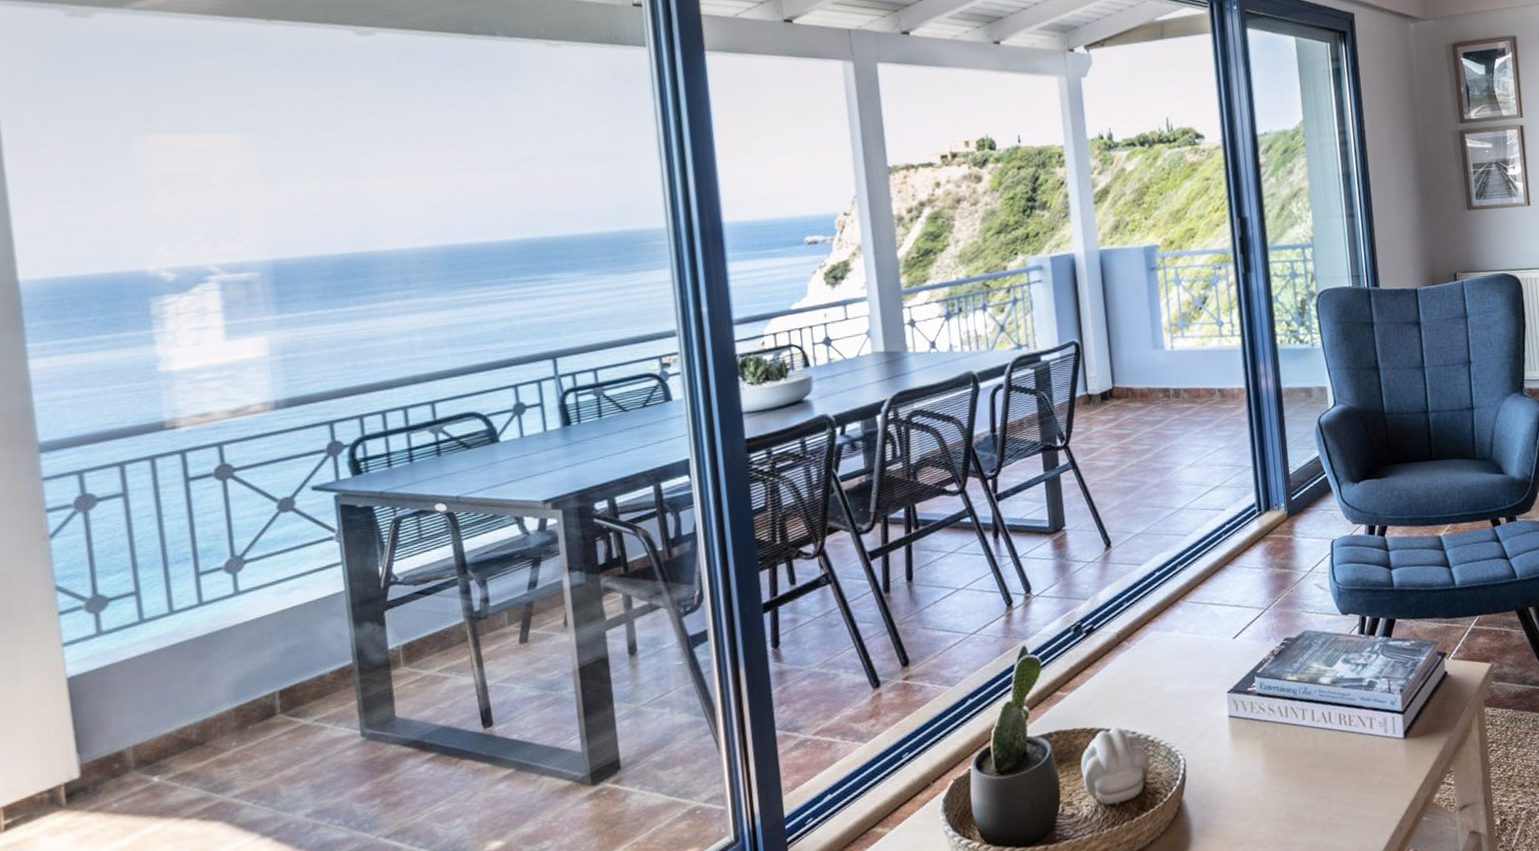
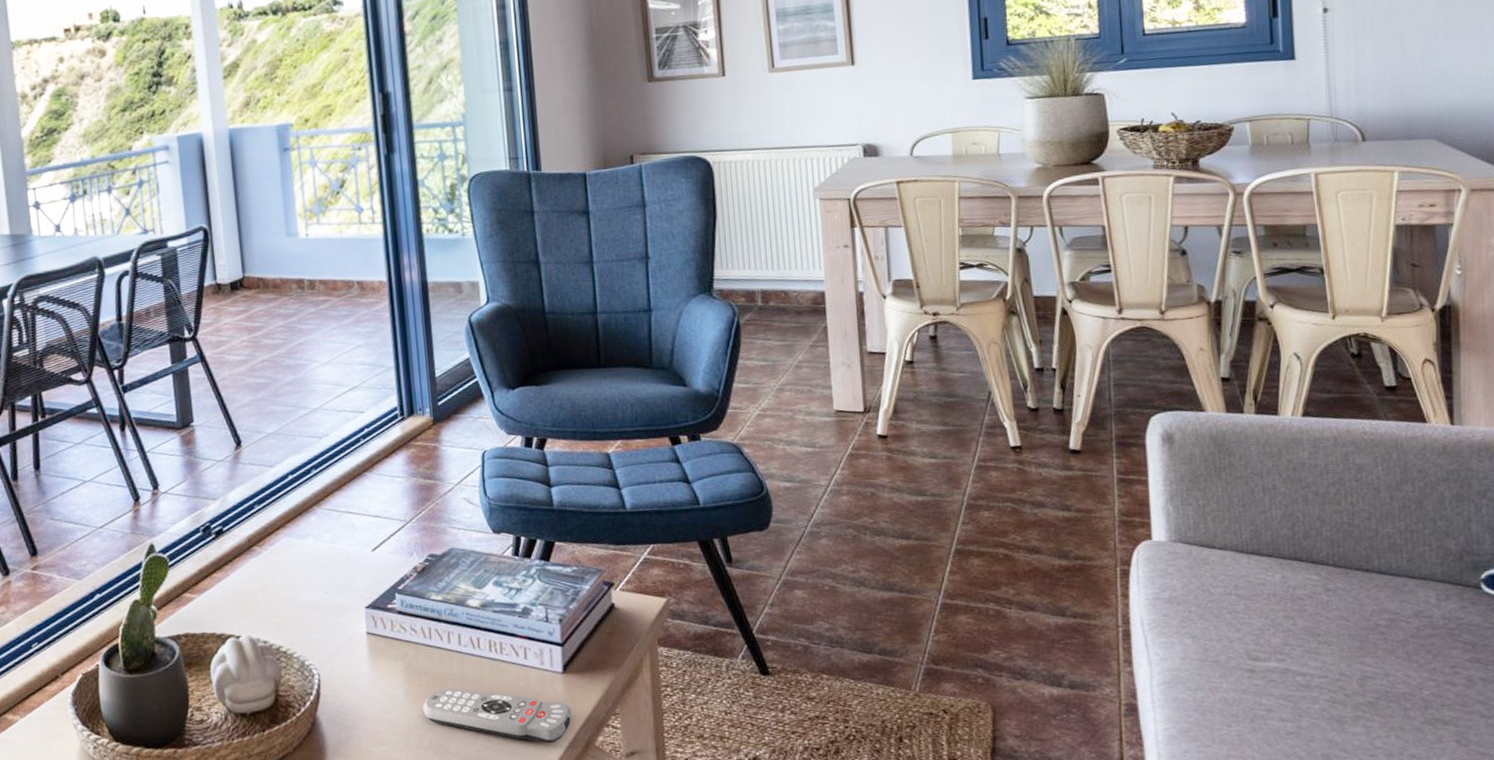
remote control: none [1280,761,1413,805] -> present [422,687,572,744]

